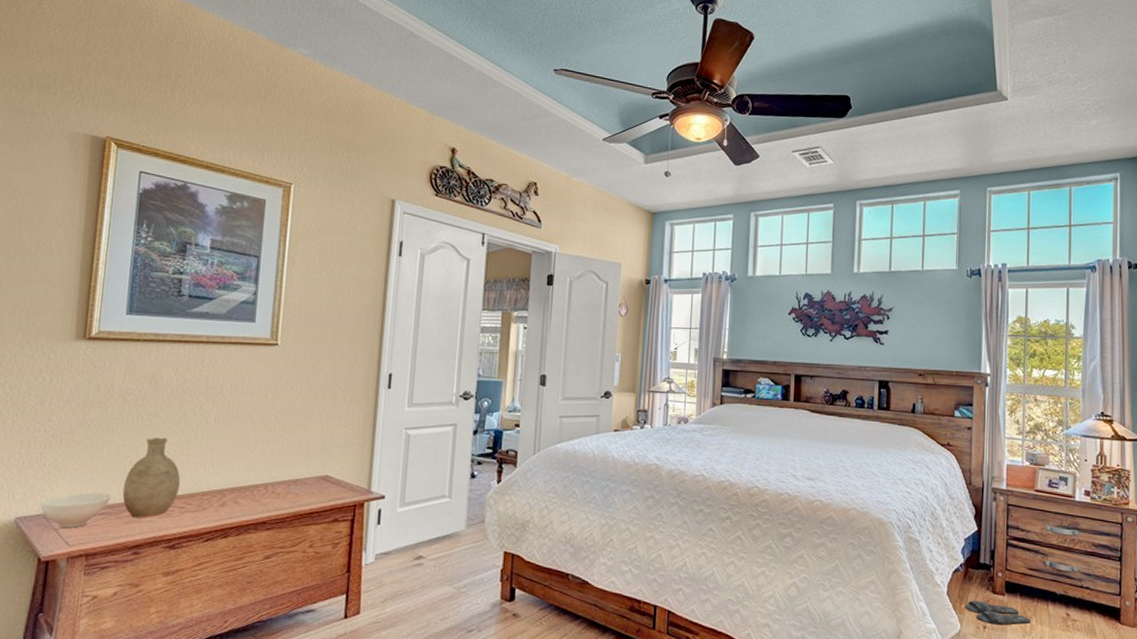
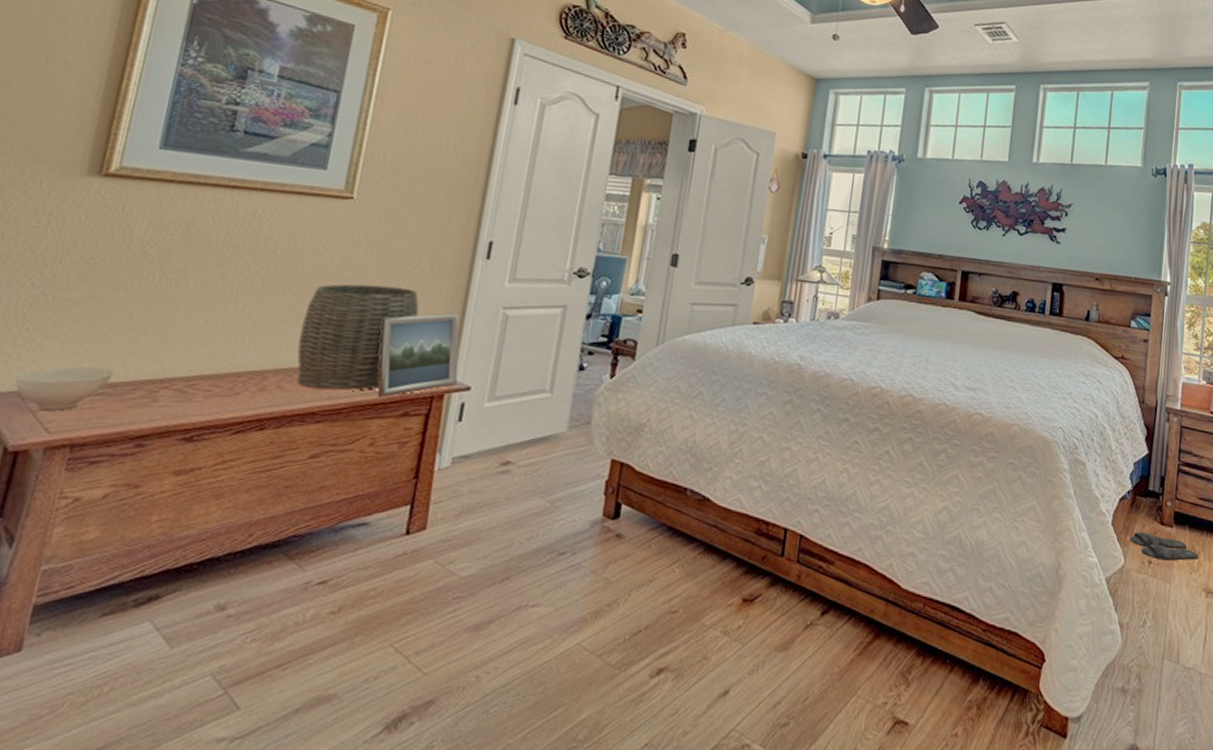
decorative vase: present [122,437,181,518] -> none [129,301,210,401]
woven basket: none [246,415,338,503] -> present [296,284,419,391]
picture frame: none [309,434,374,508] -> present [377,312,460,398]

